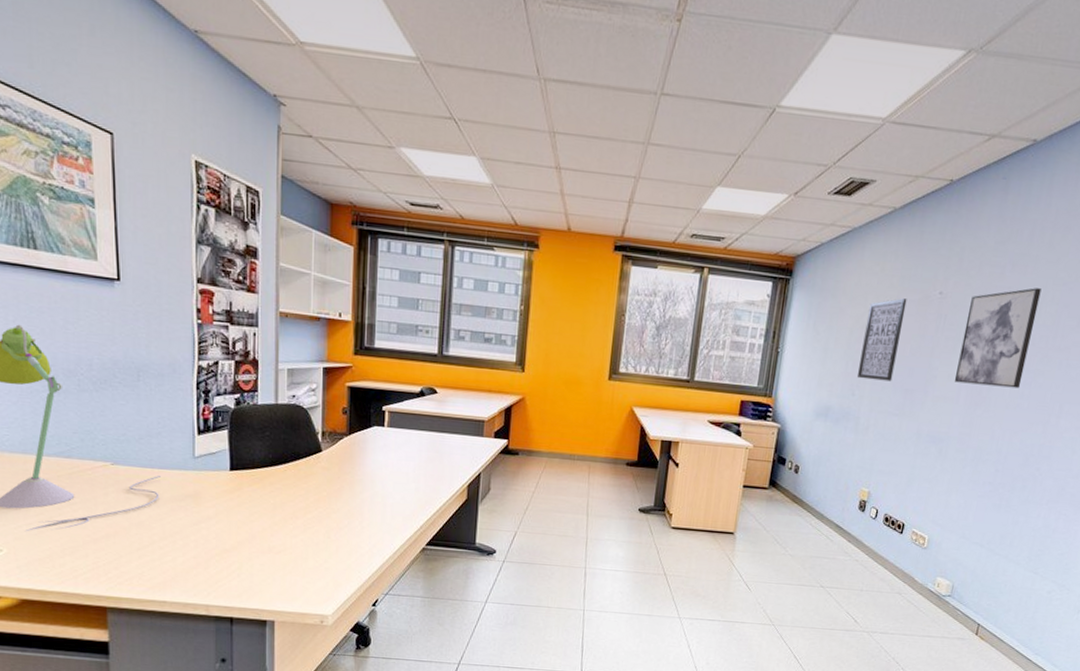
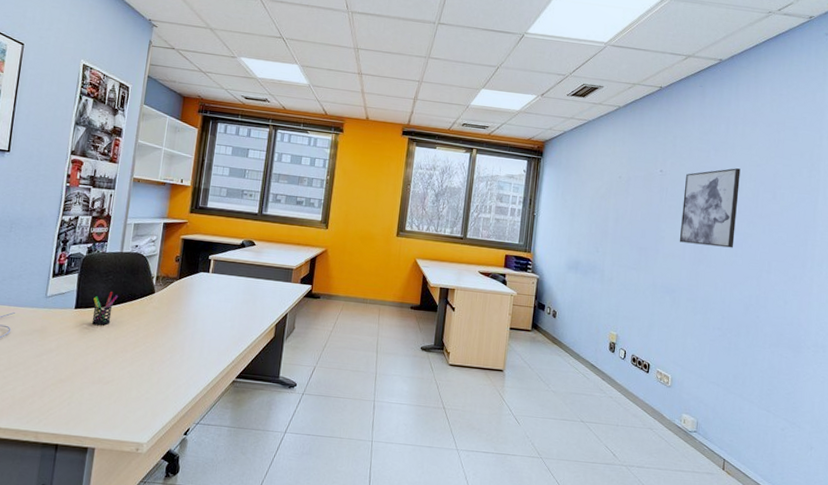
pen holder: none [250,451,279,490] -> present [91,292,118,326]
wall art: present [857,298,907,382] -> none [600,174,635,241]

